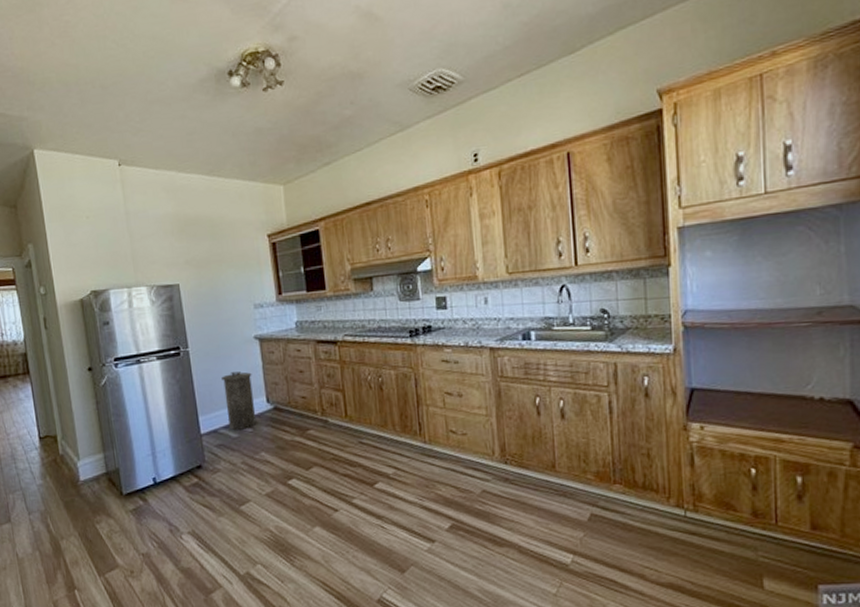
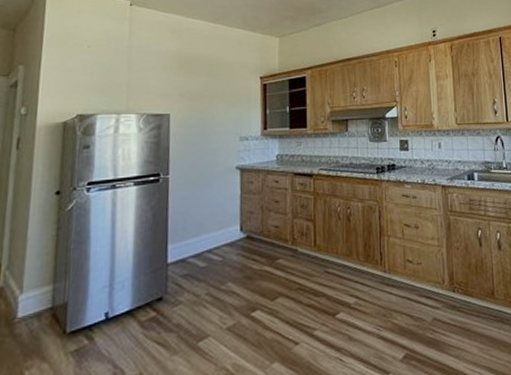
trash bin: present [221,371,257,430] -> none [198,200,229,259]

